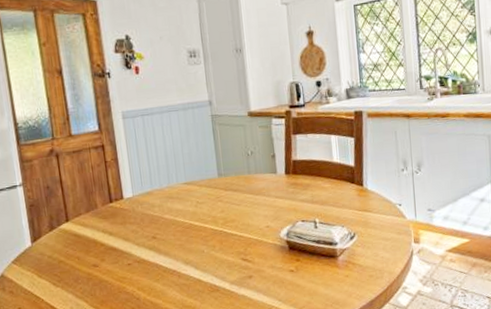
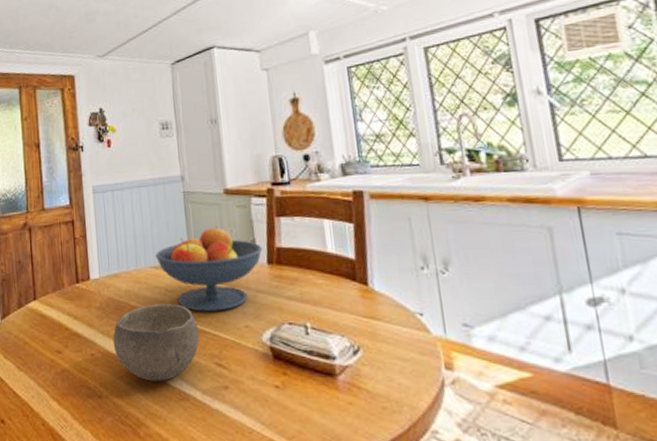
bowl: none [148,213,228,280] -> present [113,303,200,381]
fruit bowl: none [186,145,281,218] -> present [155,226,263,312]

